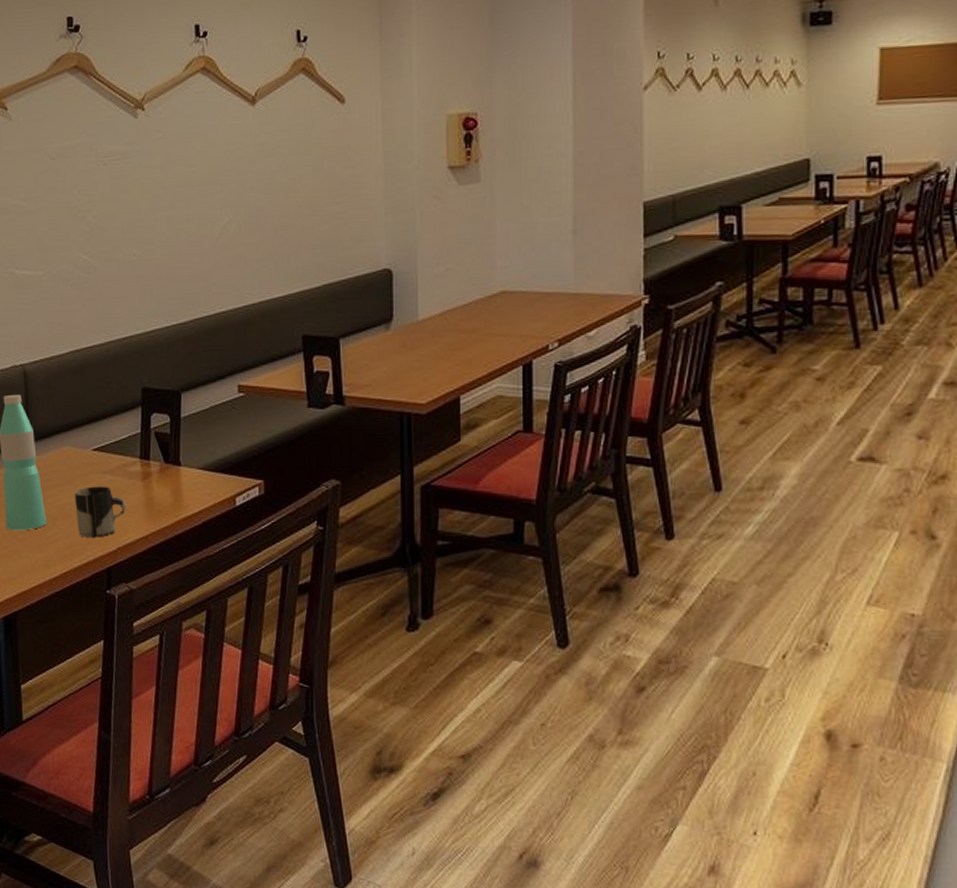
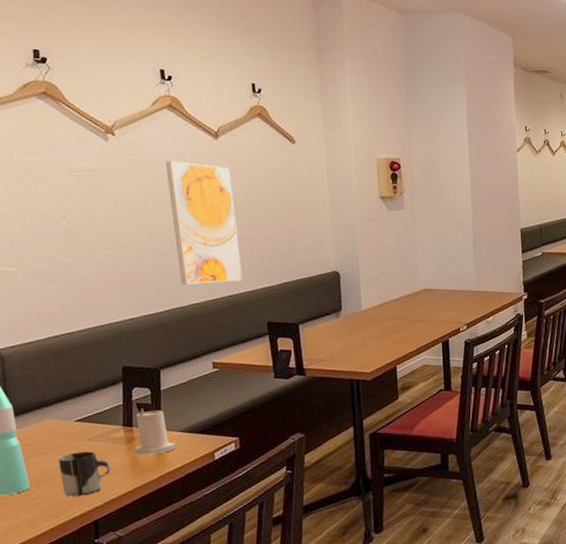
candle: none [150,438,194,495] -> present [134,408,175,456]
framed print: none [196,136,277,289] -> present [165,161,243,285]

